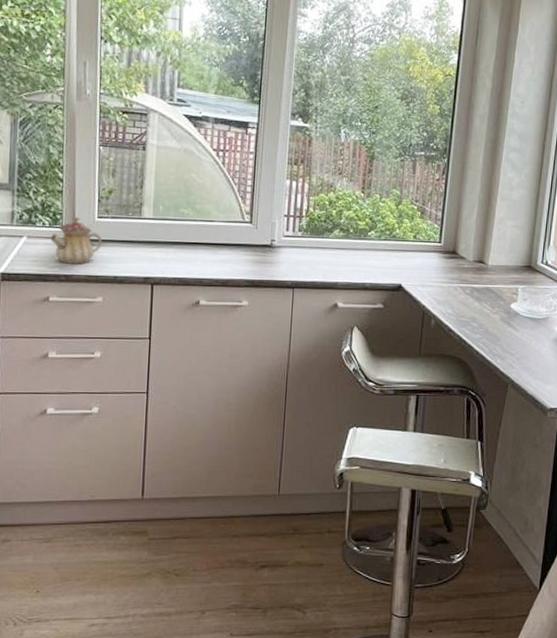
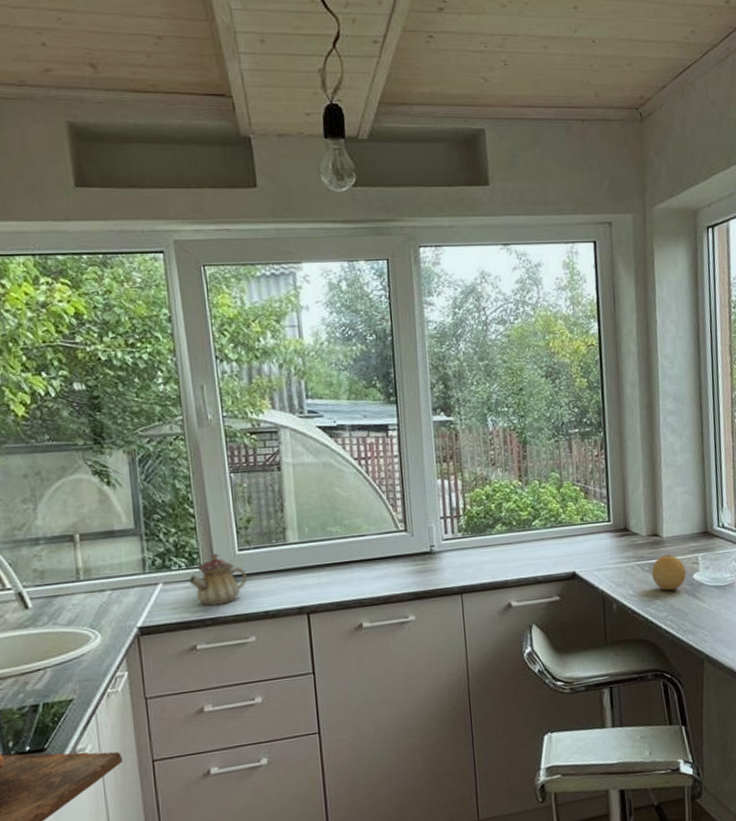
fruit: none [472,281,505,315] -> present [651,554,686,591]

